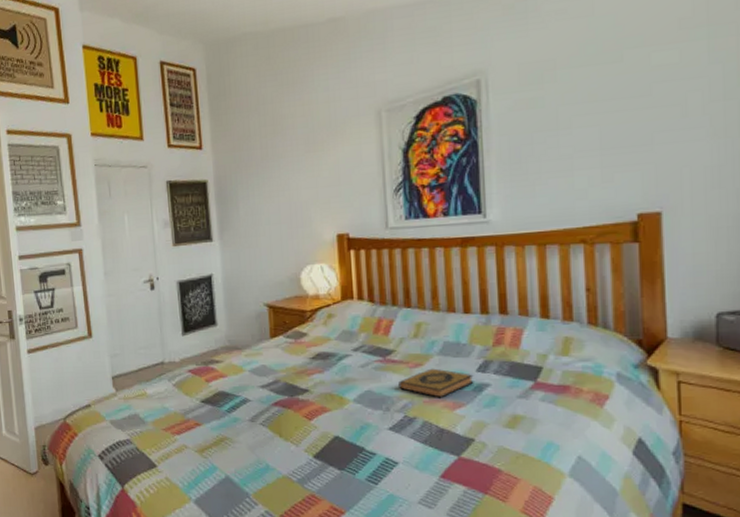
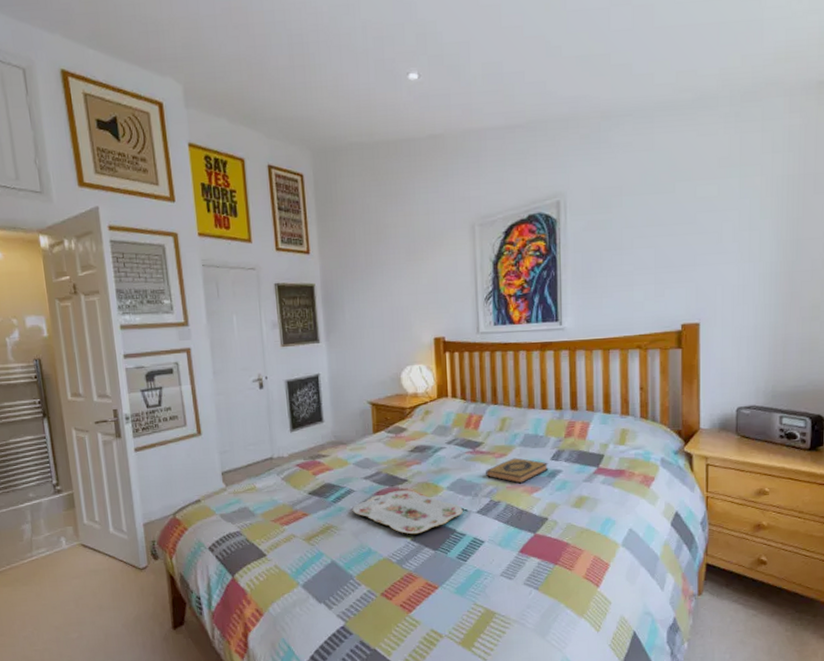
serving tray: none [248,401,373,451] -> present [352,490,463,535]

